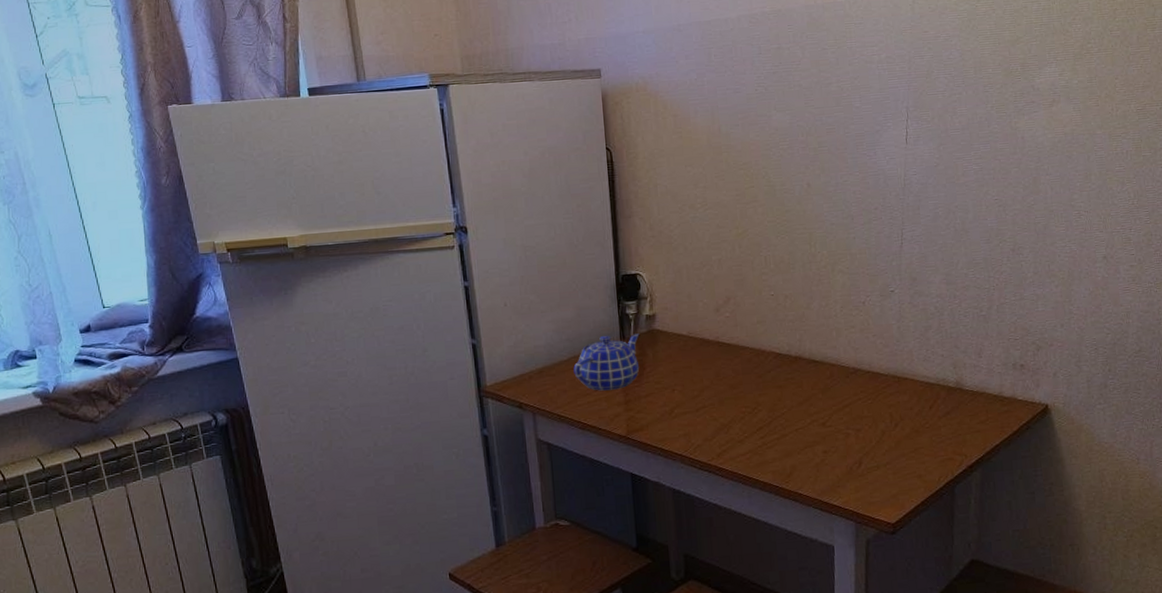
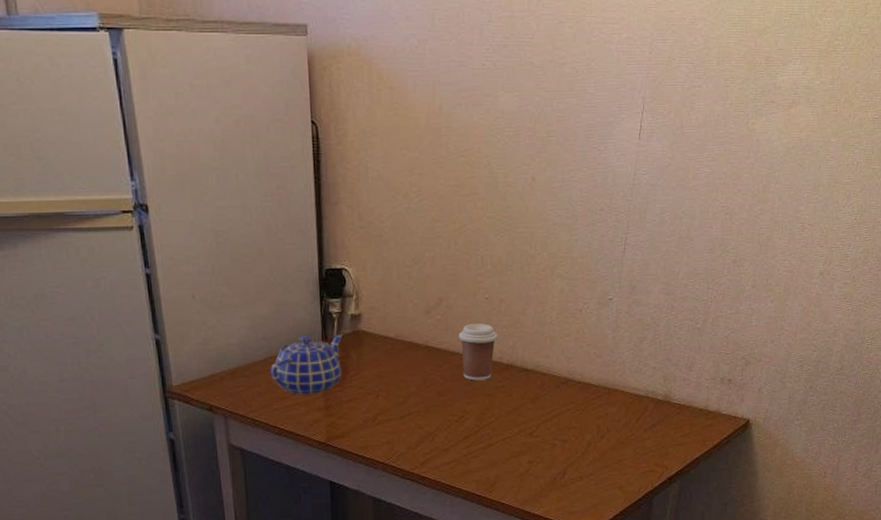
coffee cup: none [746,319,785,373] -> present [458,324,498,381]

